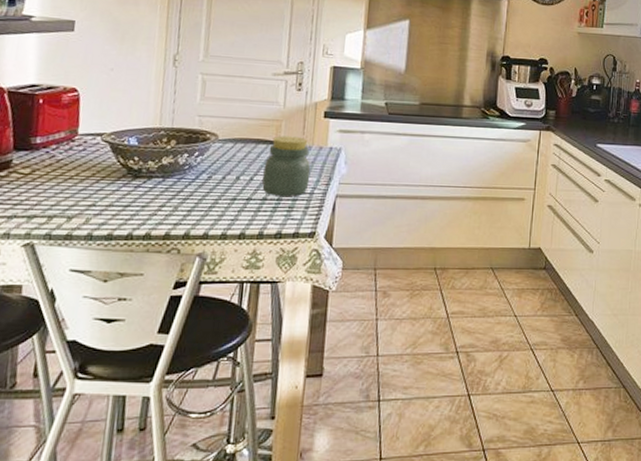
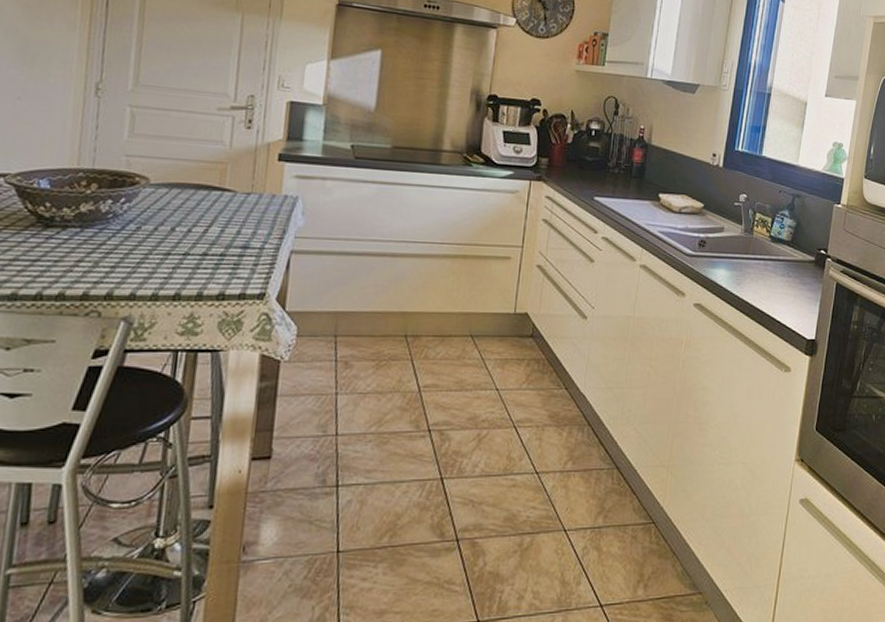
jar: present [262,136,311,196] -> none [202,181,261,252]

